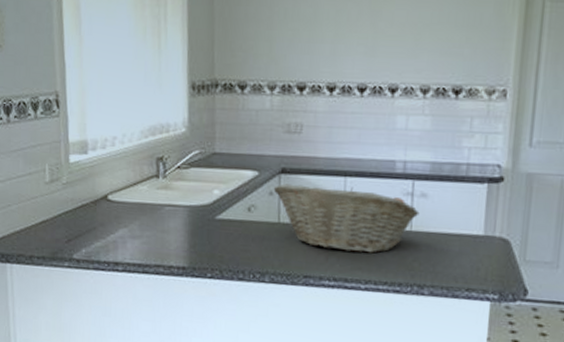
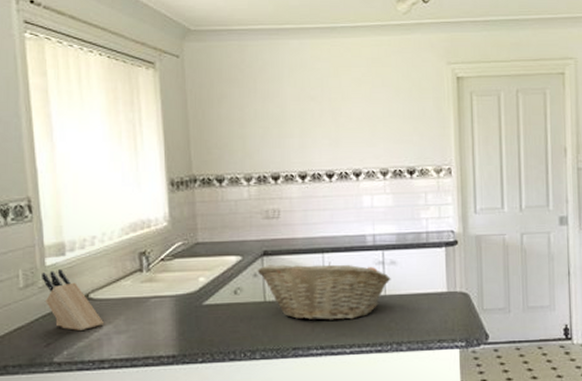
knife block: none [66,167,120,231] -> present [42,269,104,330]

